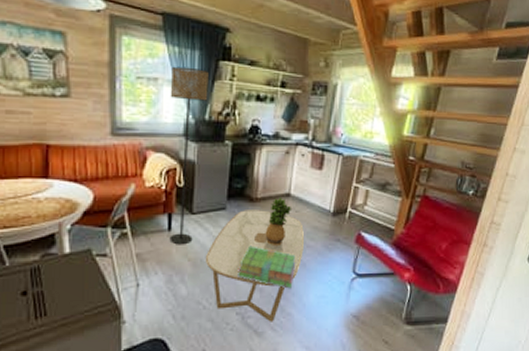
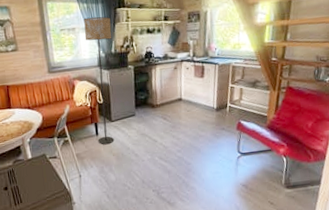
coffee table: present [205,210,304,322] -> none [125,113,198,195]
stack of books: present [236,245,296,289] -> none [149,140,193,169]
potted plant: present [265,198,293,245] -> none [166,102,185,138]

